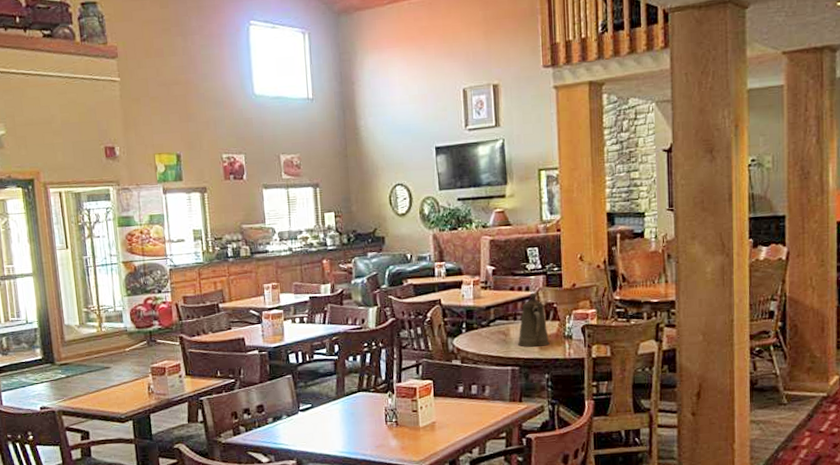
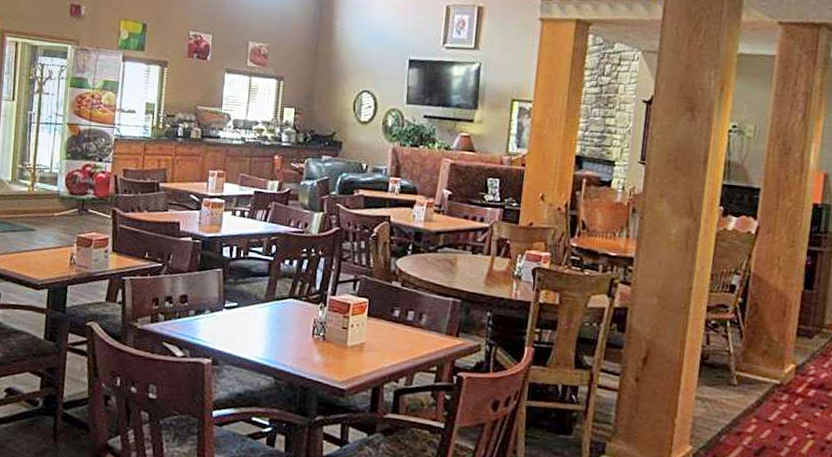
coffee pot: present [518,292,550,347] -> none [464,224,498,283]

